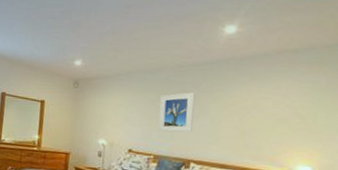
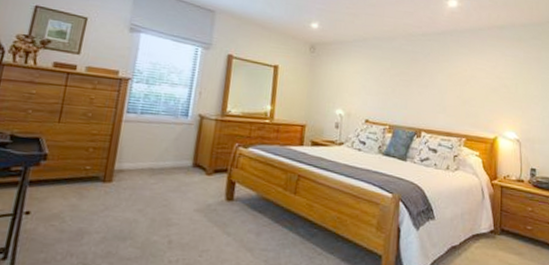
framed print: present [158,92,195,133] -> none [392,61,425,102]

